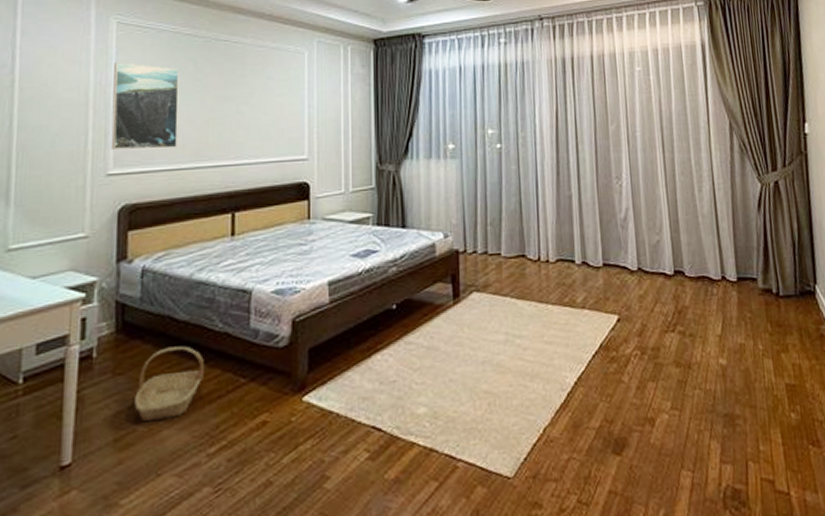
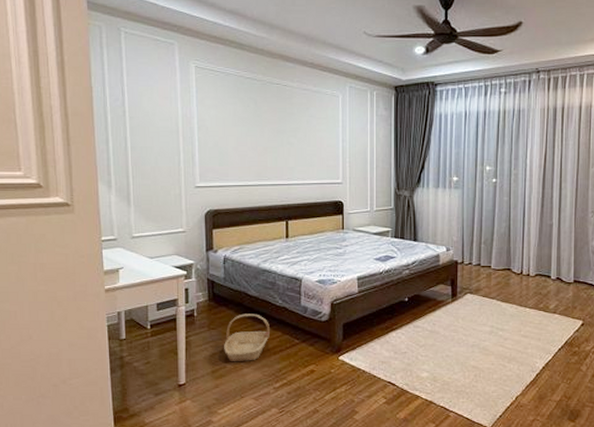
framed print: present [110,62,180,150] -> none [195,99,244,169]

